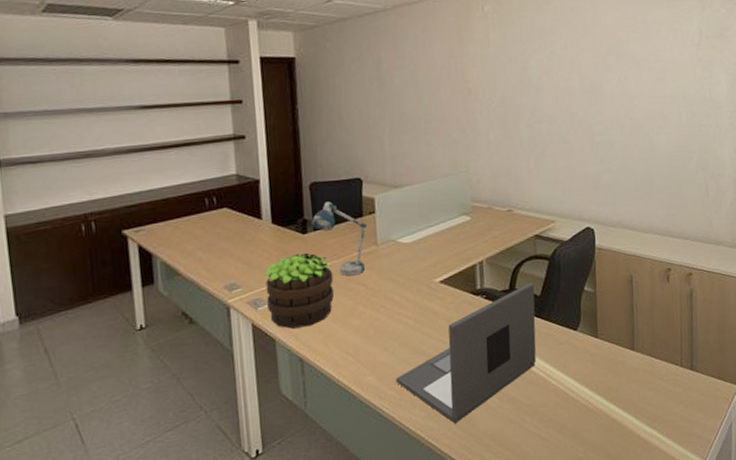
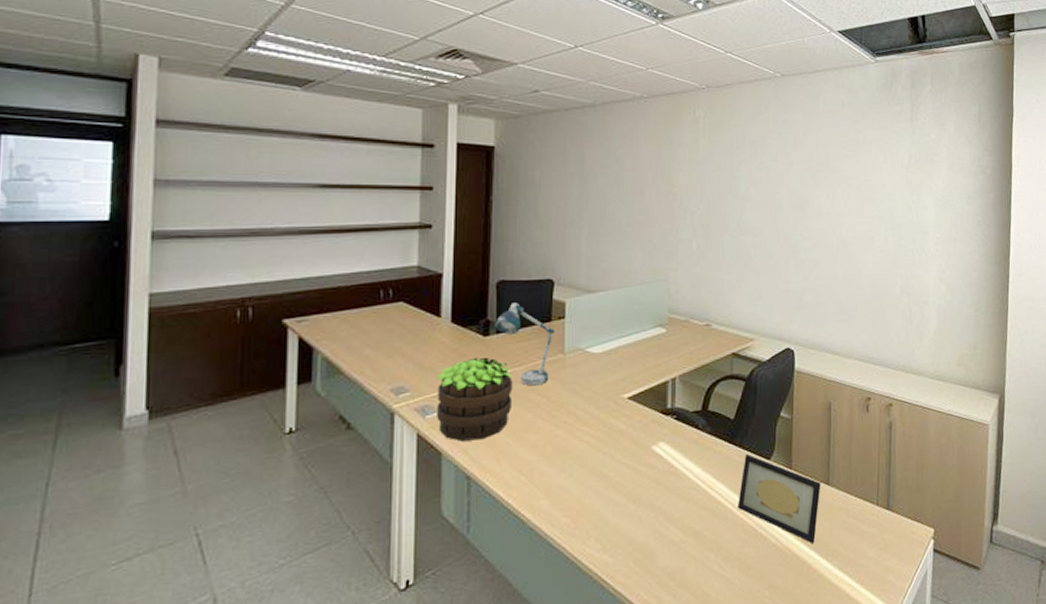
laptop: present [396,283,536,424] -> none [572,405,728,559]
picture frame: none [549,326,627,403] -> present [738,453,821,543]

